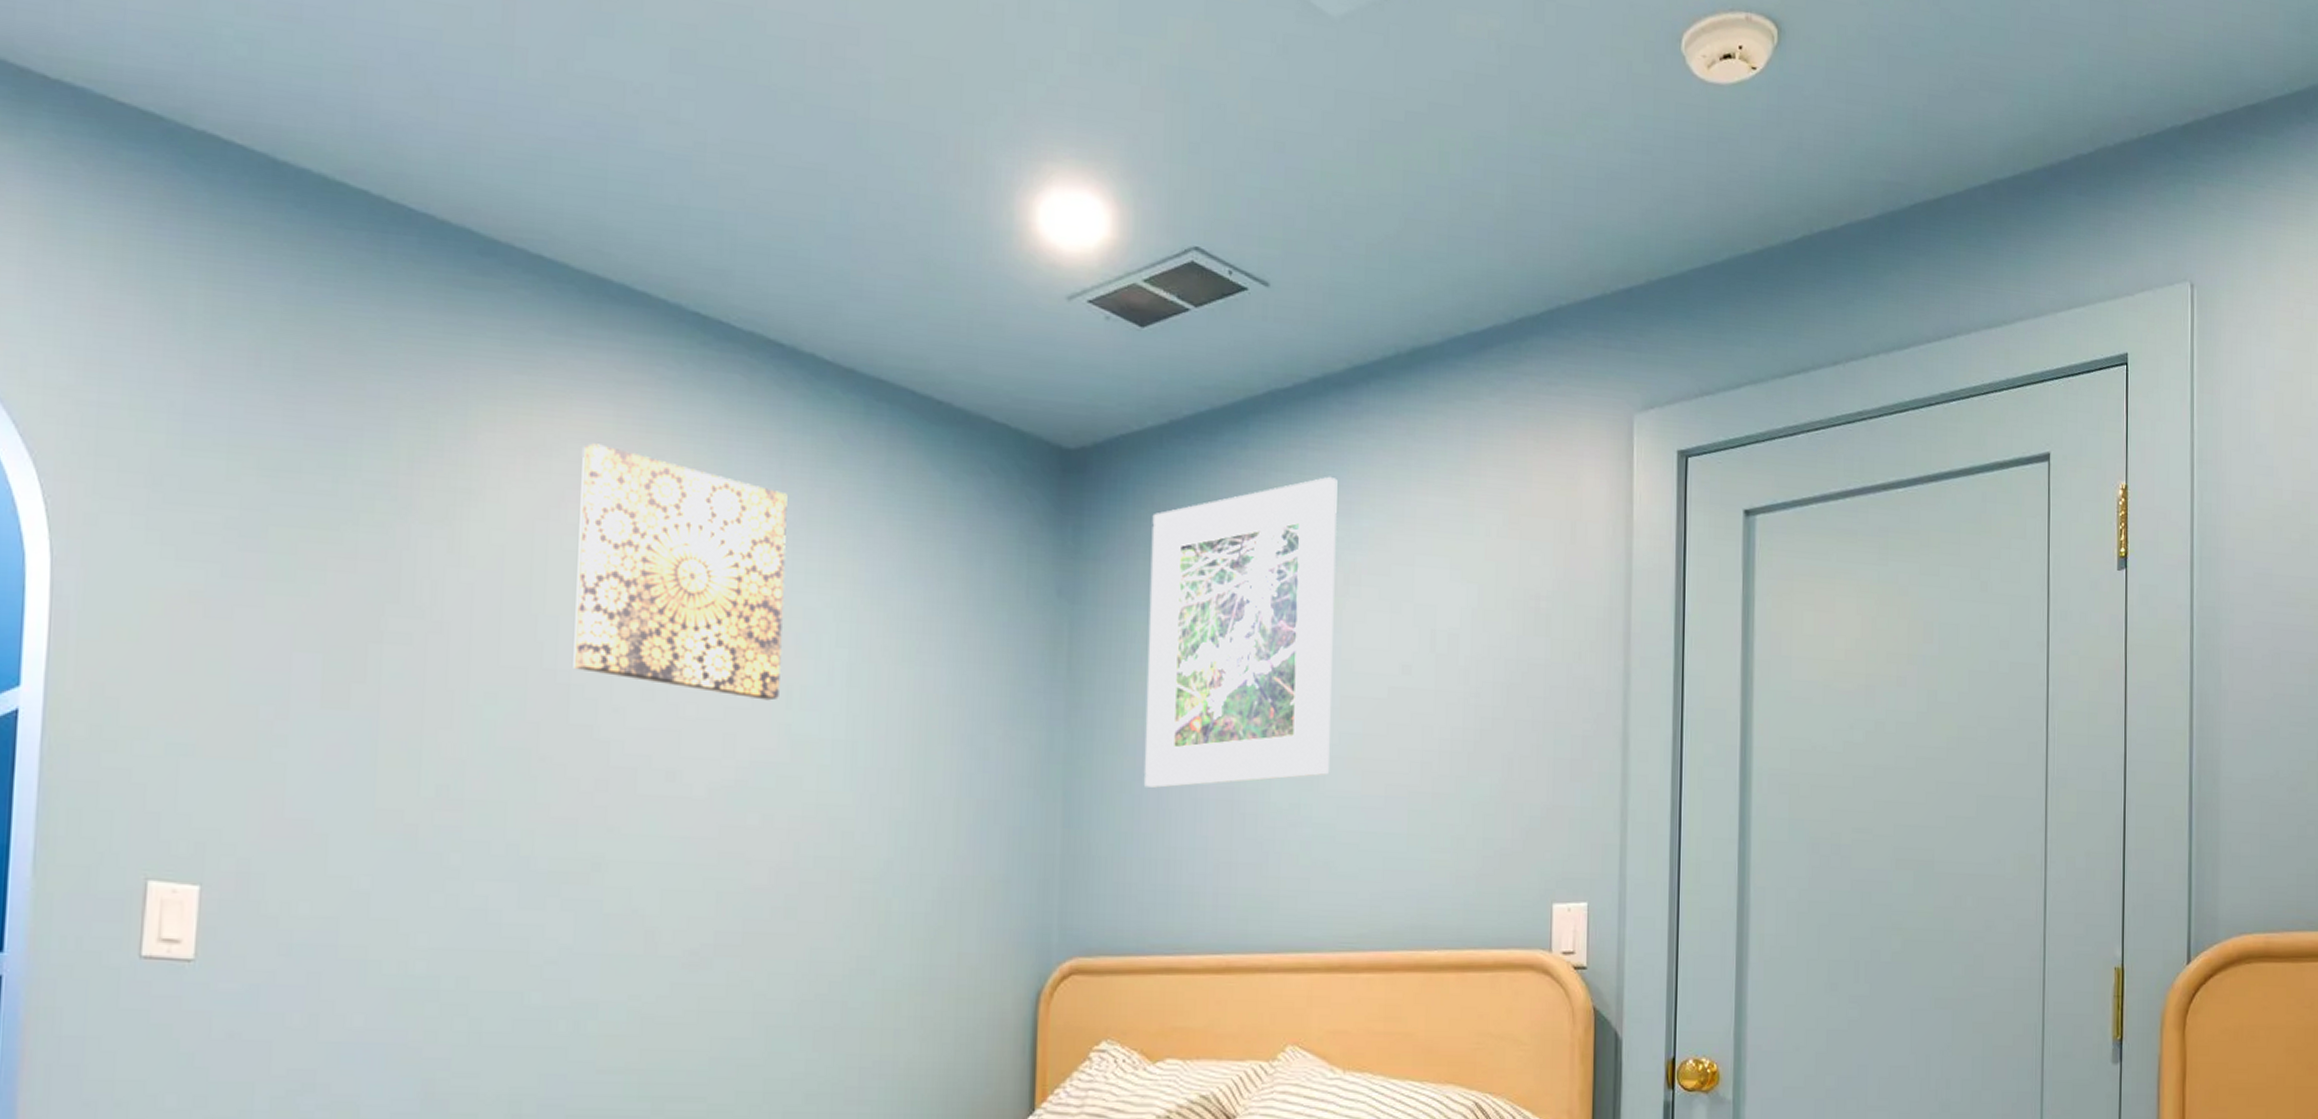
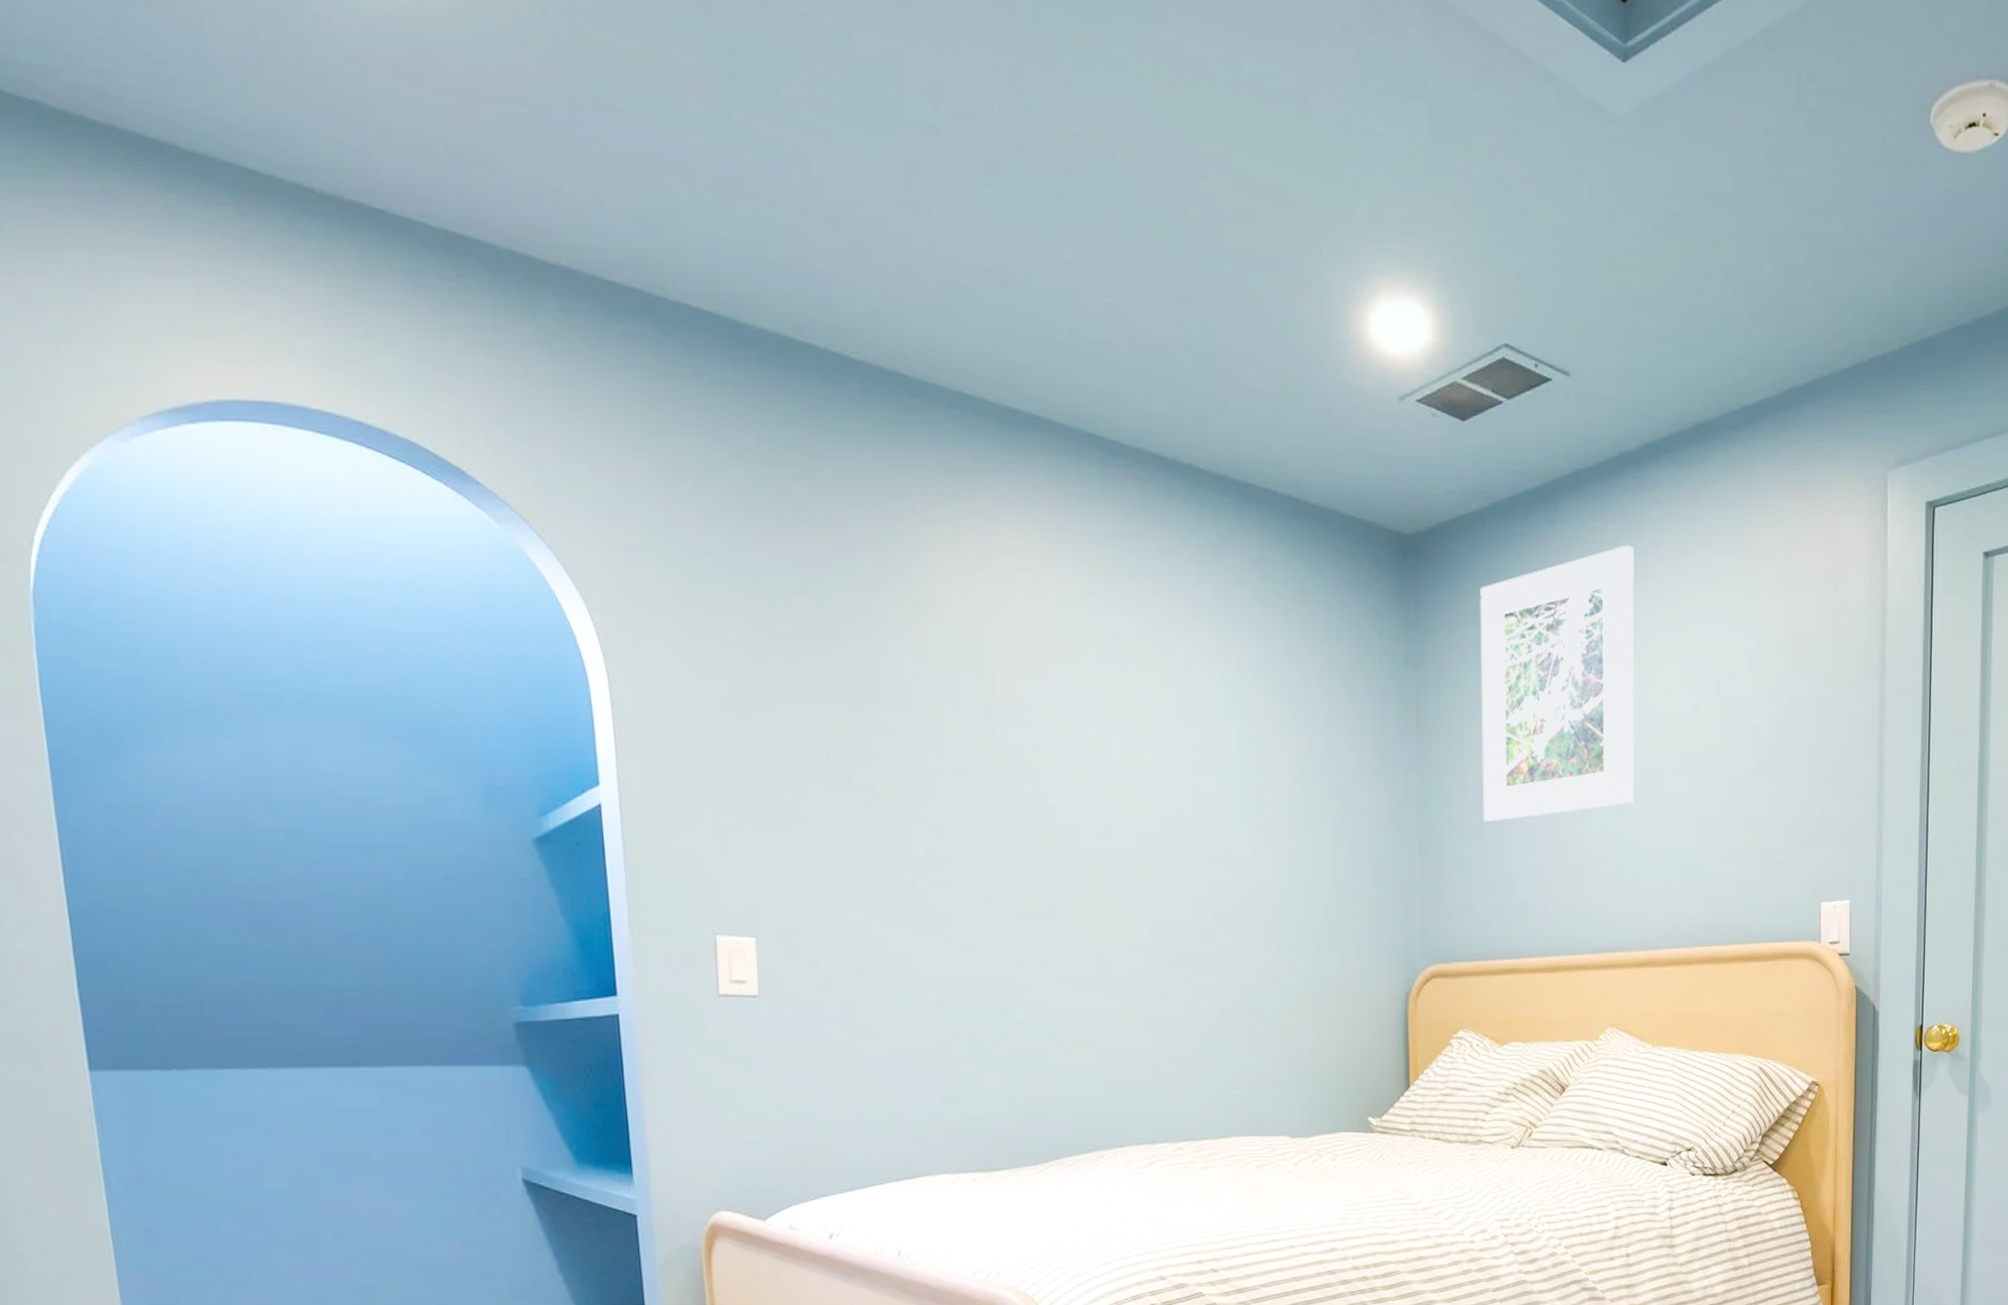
wall art: present [573,443,788,701] -> none [1011,555,1186,765]

